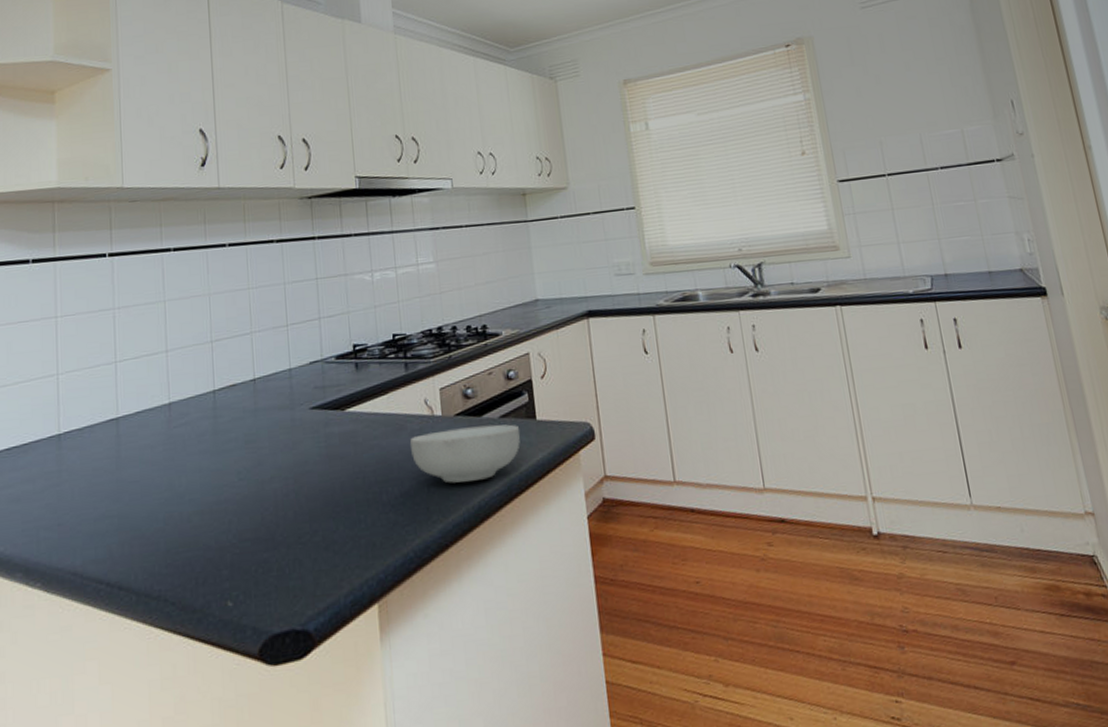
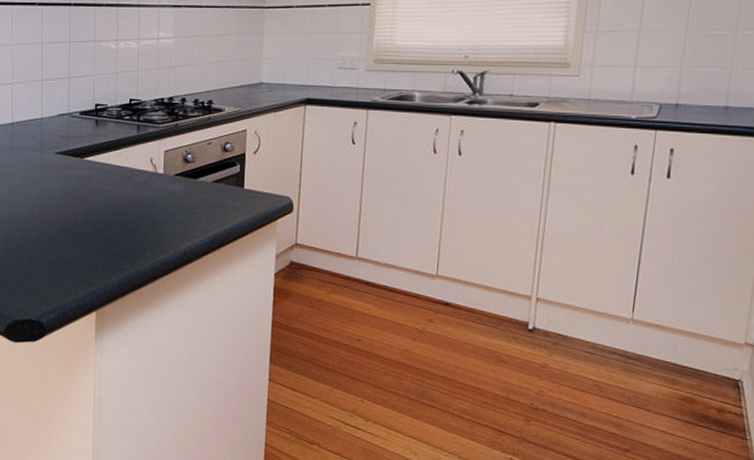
cereal bowl: present [409,424,521,483] -> none [134,186,229,231]

